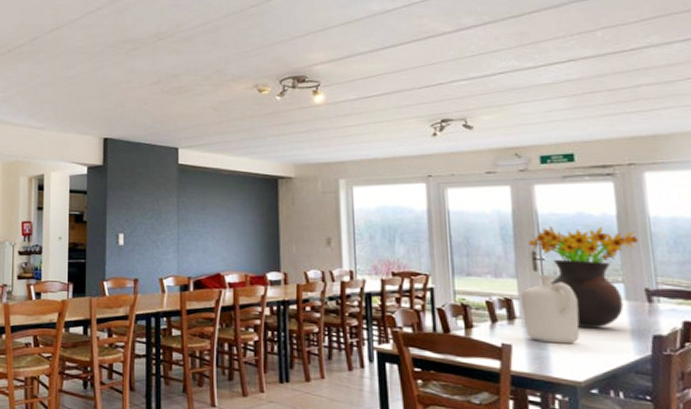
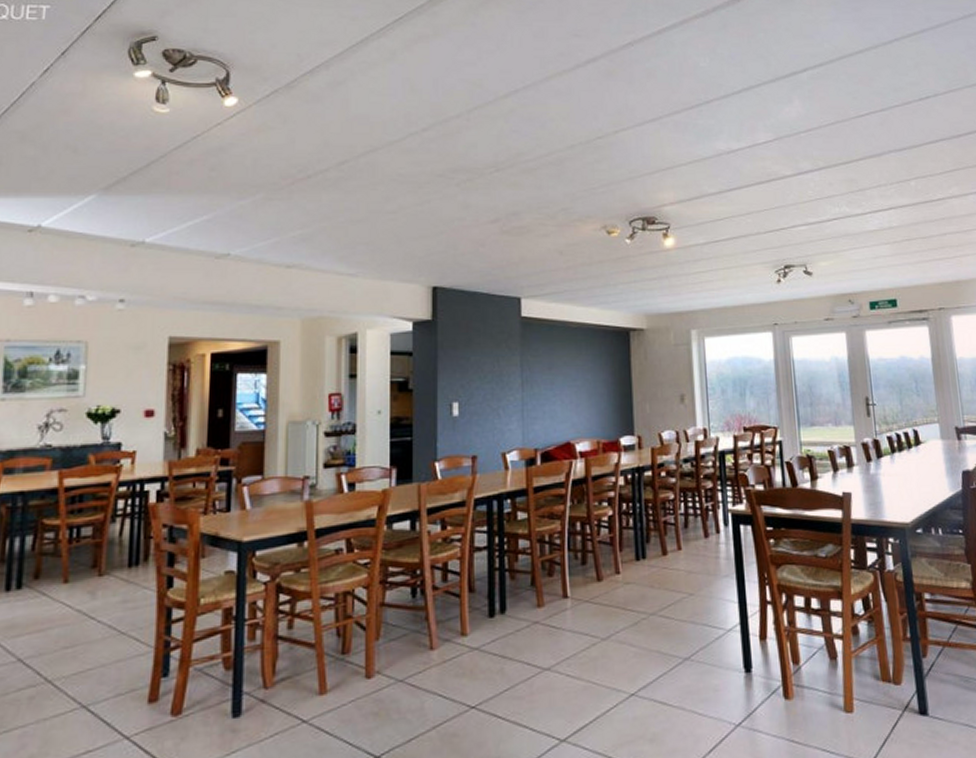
water jug: present [520,275,580,344] -> none [856,420,906,488]
flower arrangement: present [529,225,638,329] -> none [862,369,949,469]

